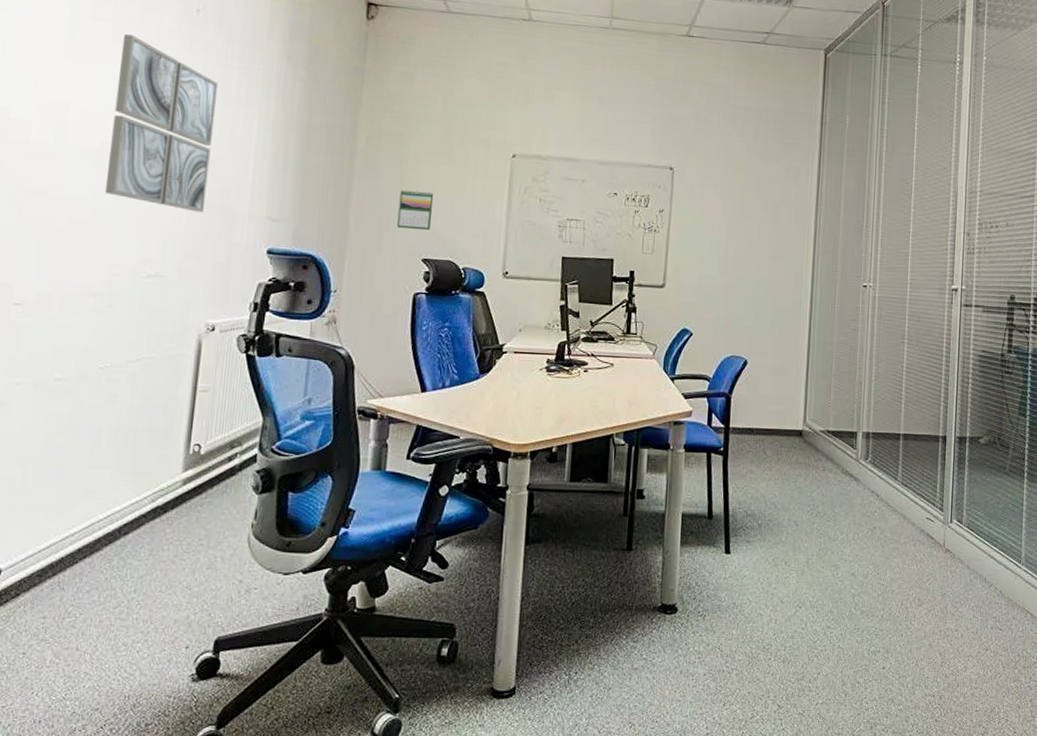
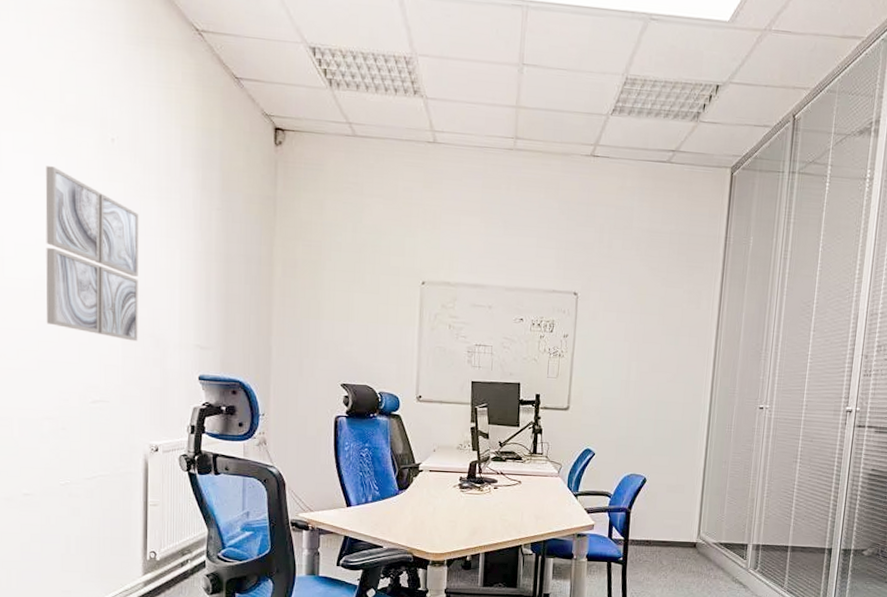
calendar: present [397,190,434,231] -> none [316,317,349,357]

